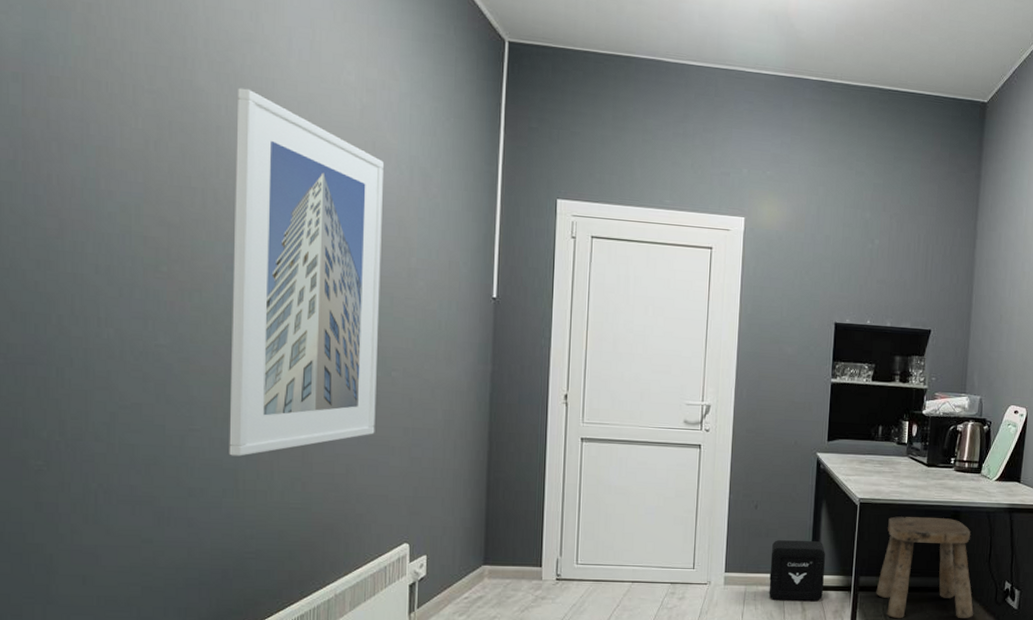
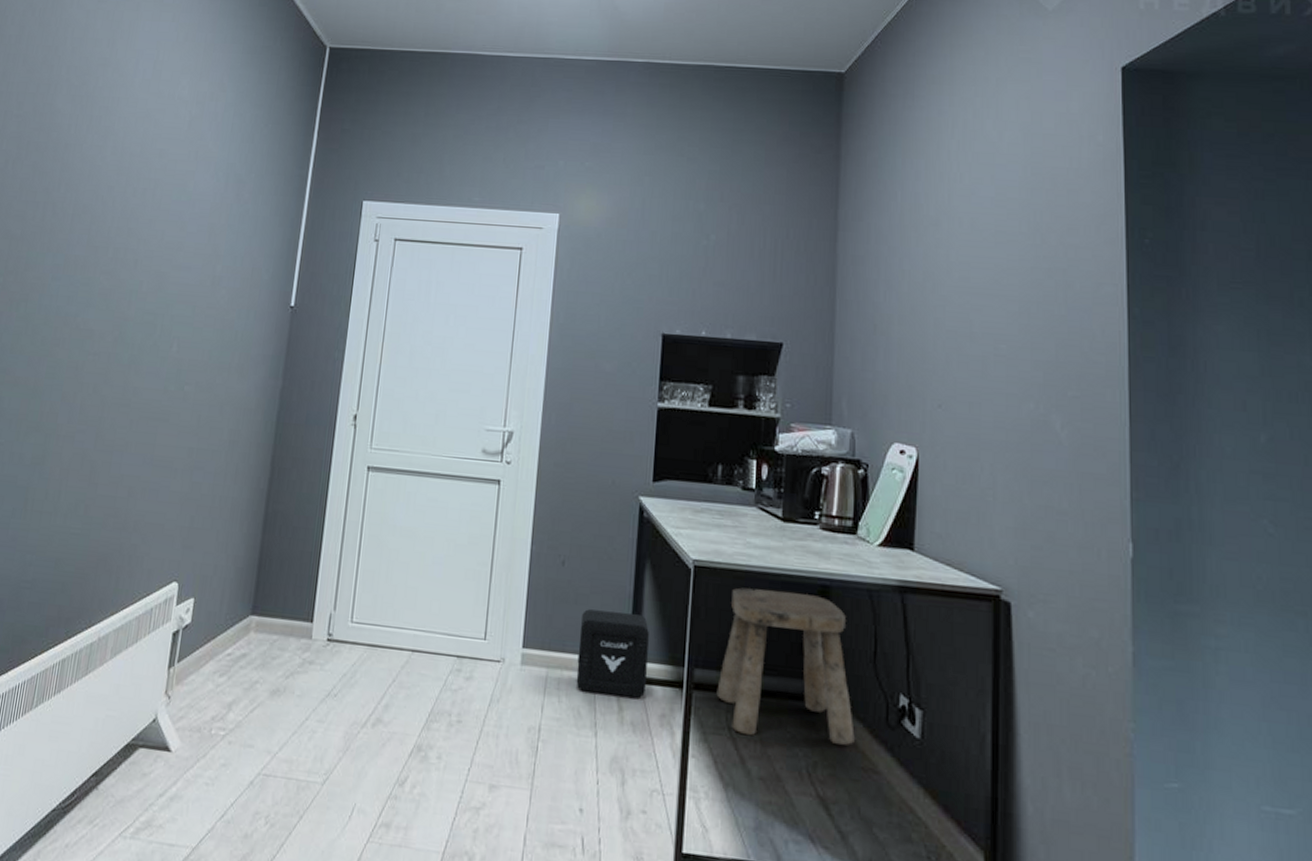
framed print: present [229,88,383,456] -> none [24,107,203,473]

